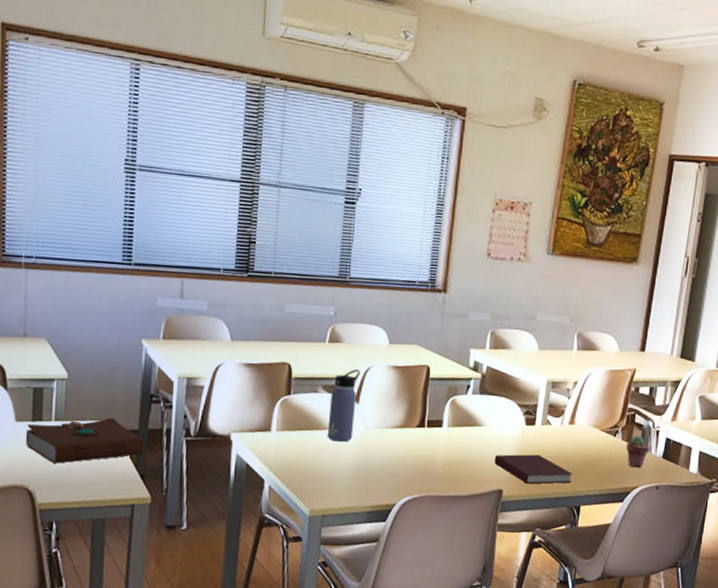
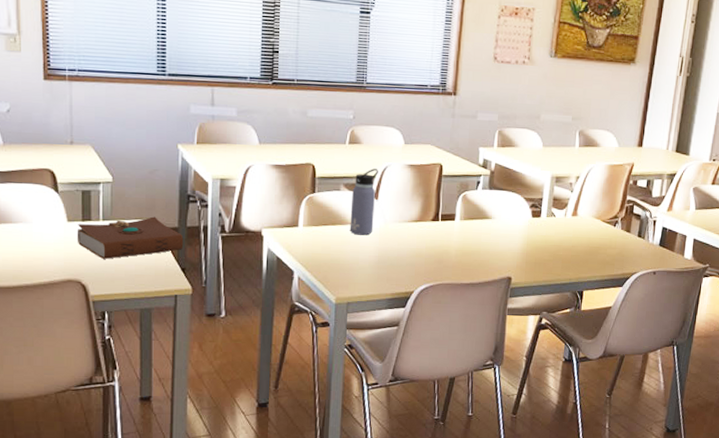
notebook: present [494,454,573,484] -> none [503,244,576,271]
potted succulent: present [625,435,650,468] -> none [625,225,648,255]

